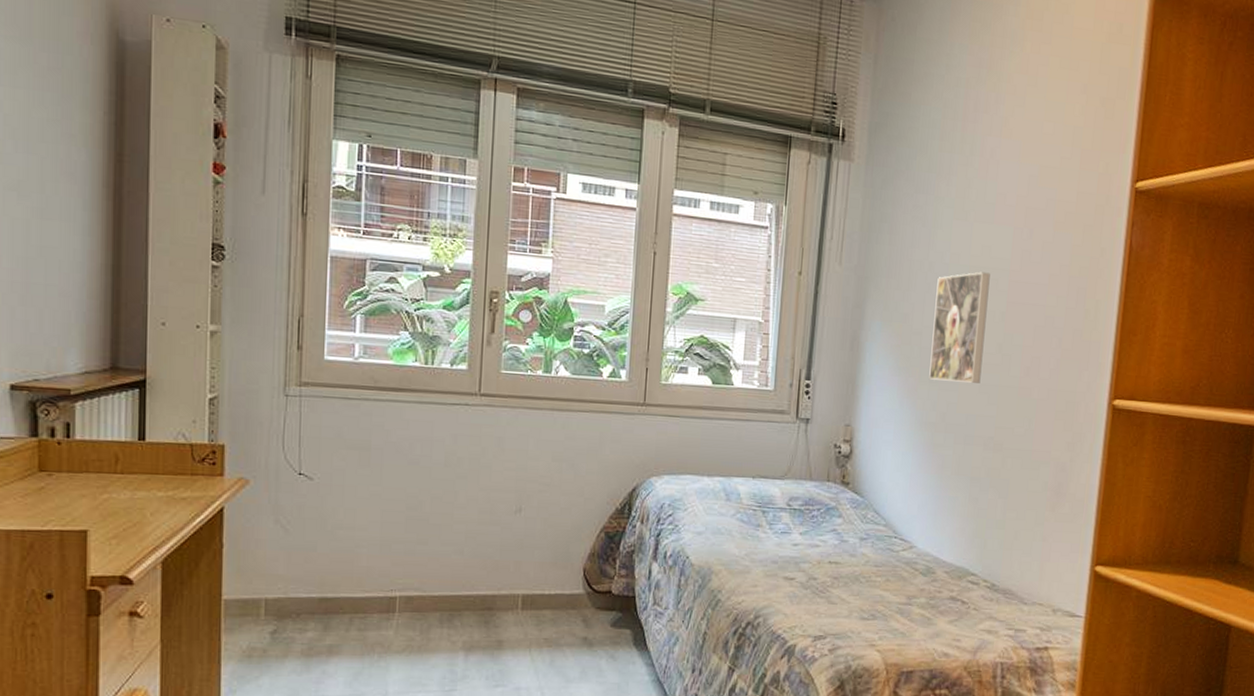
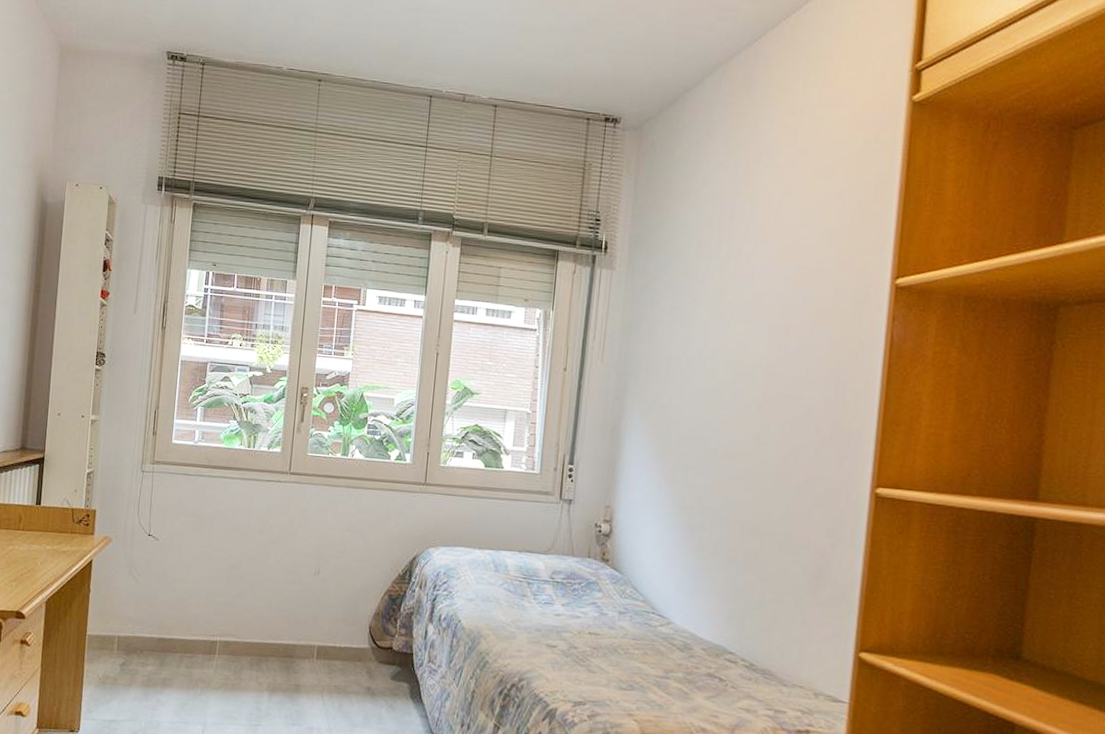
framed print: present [929,271,990,383] -> none [686,366,747,470]

